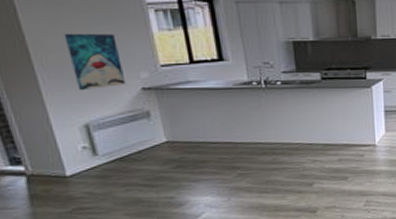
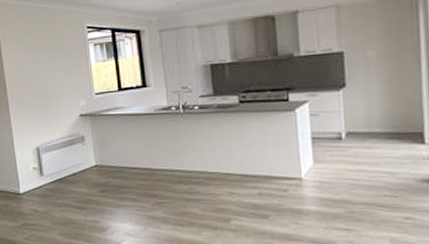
wall art: present [64,33,126,90] -> none [29,68,69,117]

